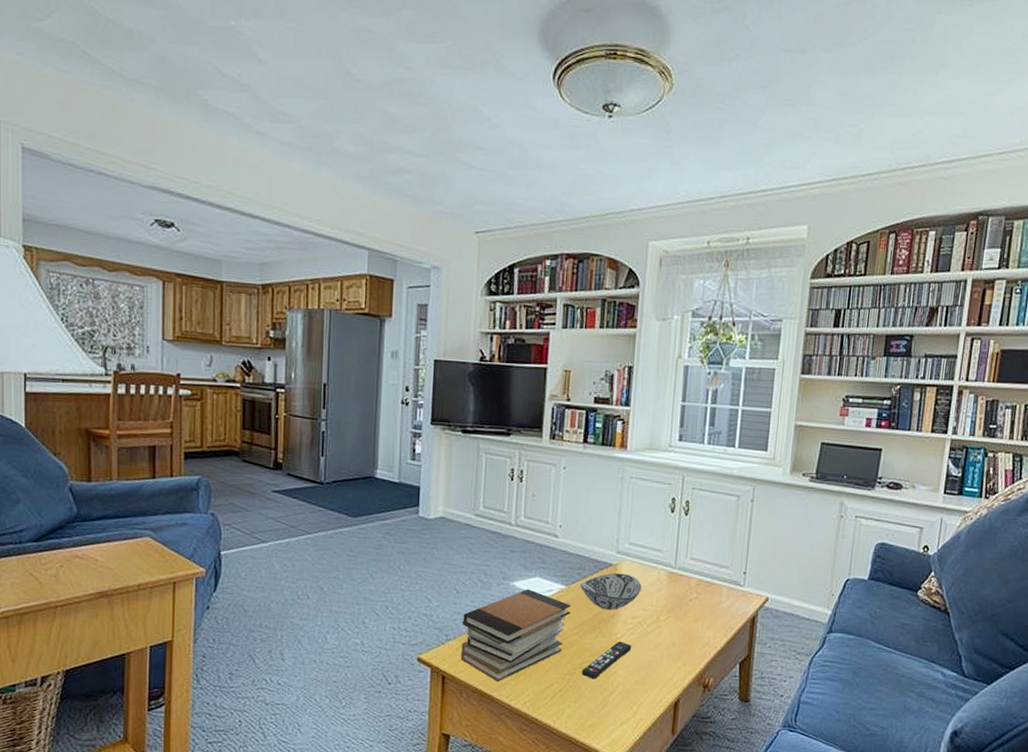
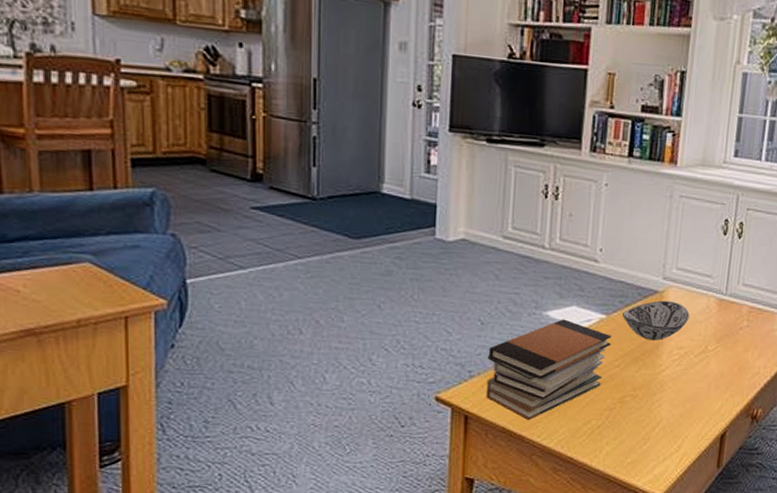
remote control: present [581,641,632,680] -> none [622,373,677,414]

